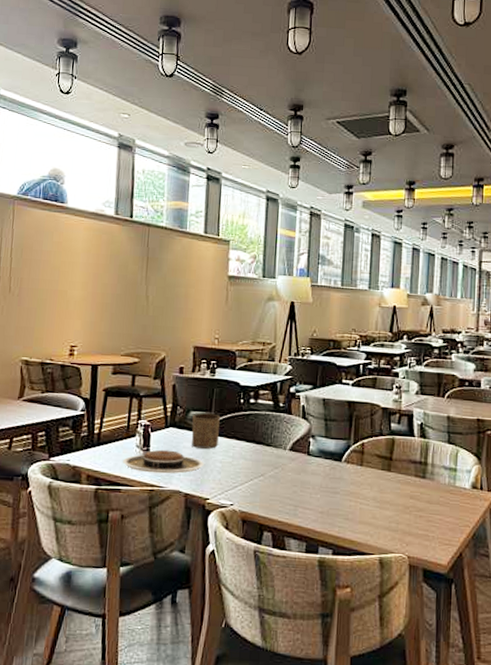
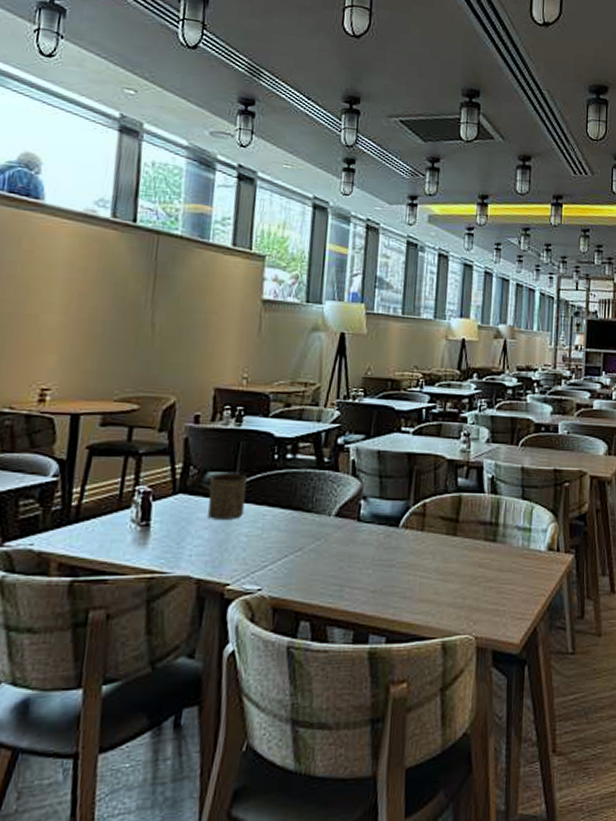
plate: present [123,449,204,474] -> none [111,523,224,555]

